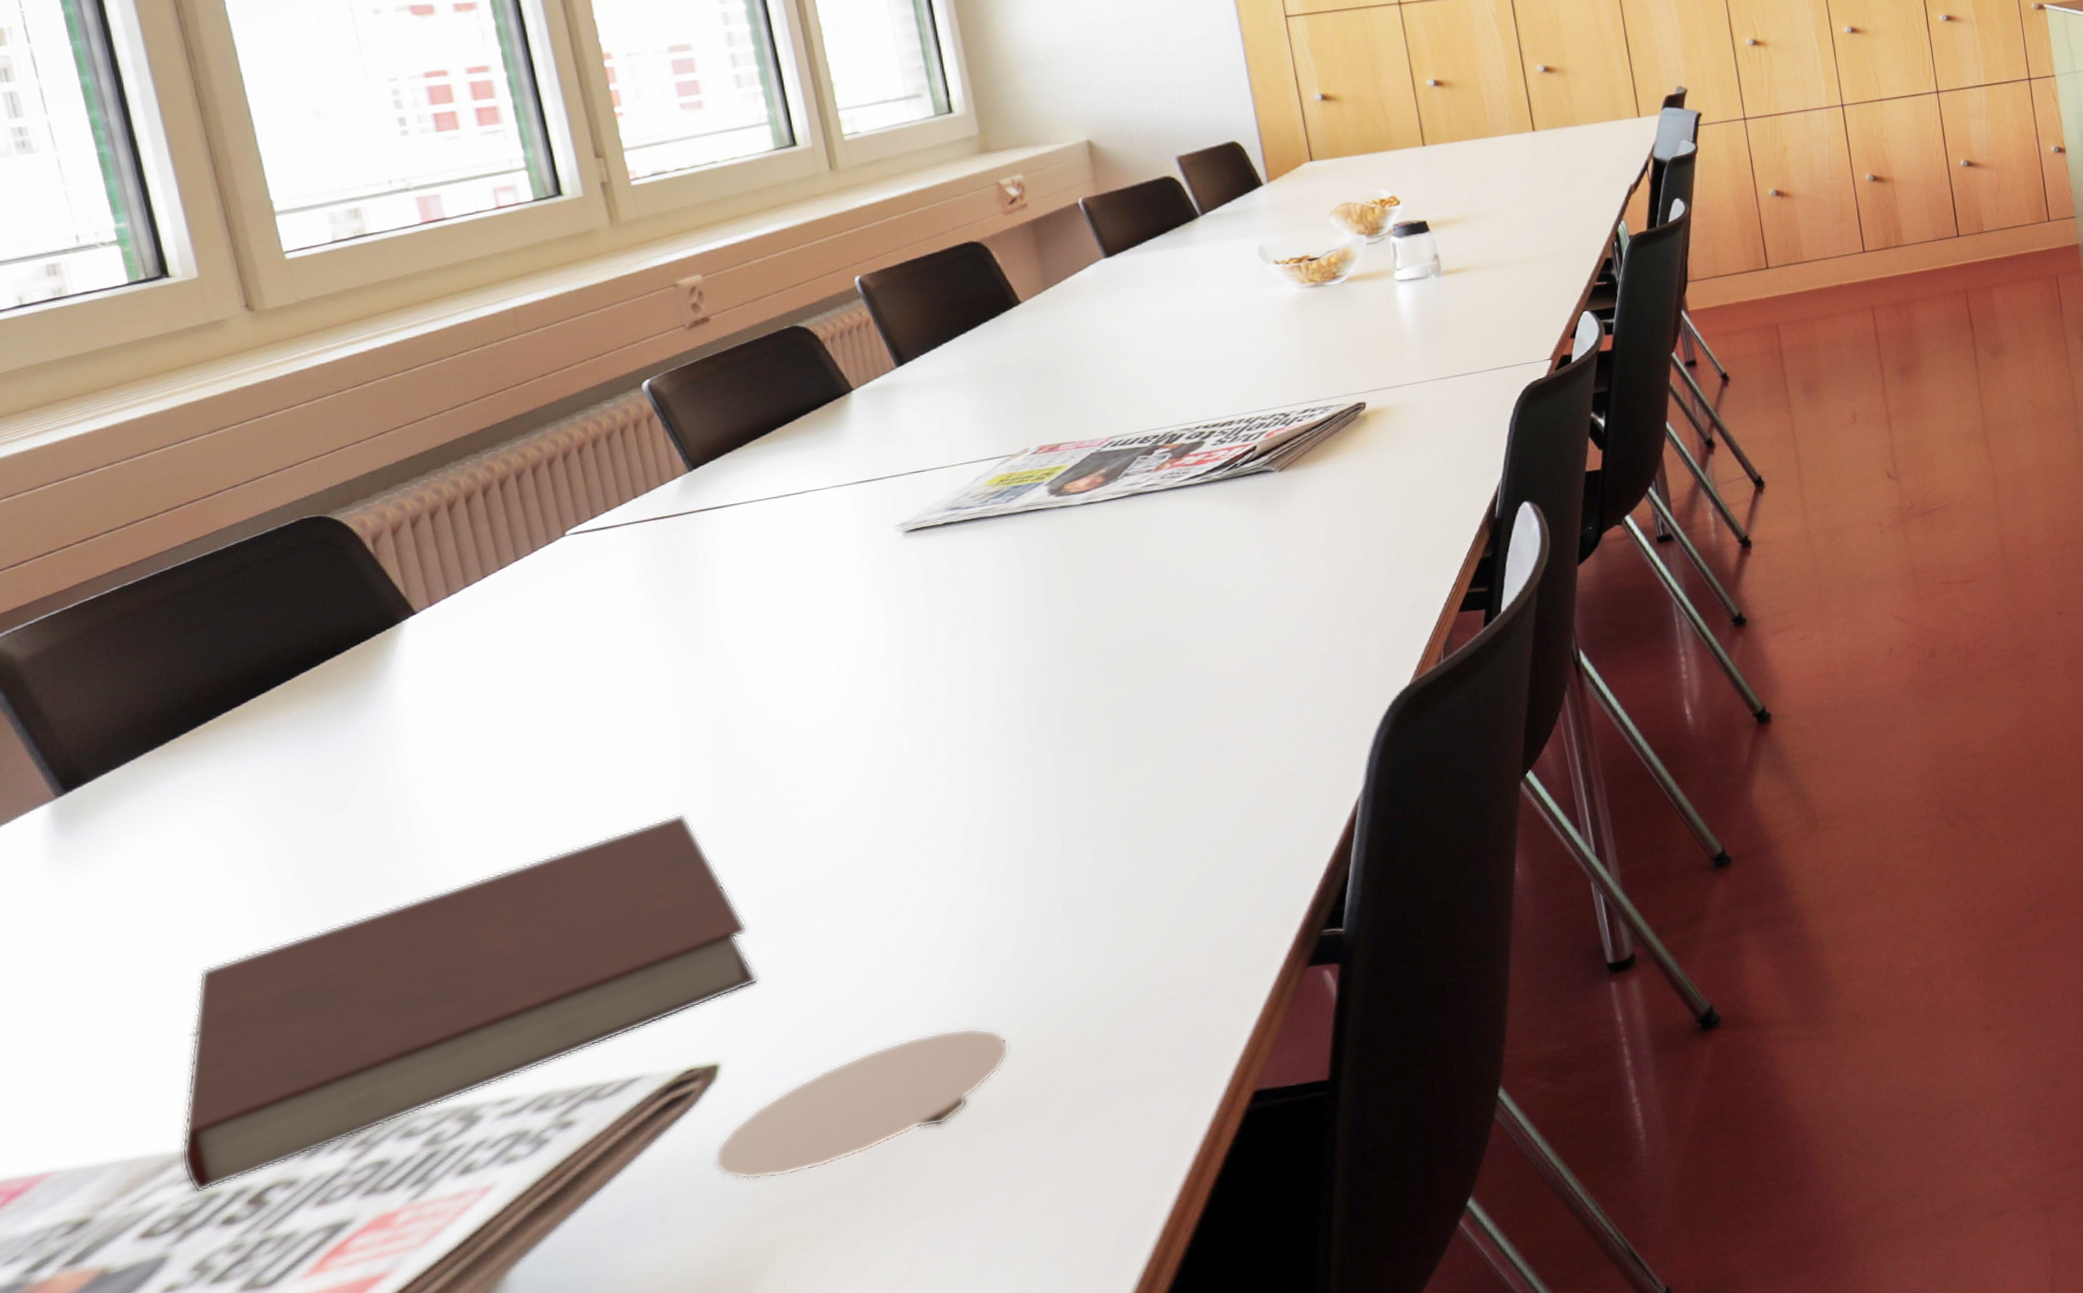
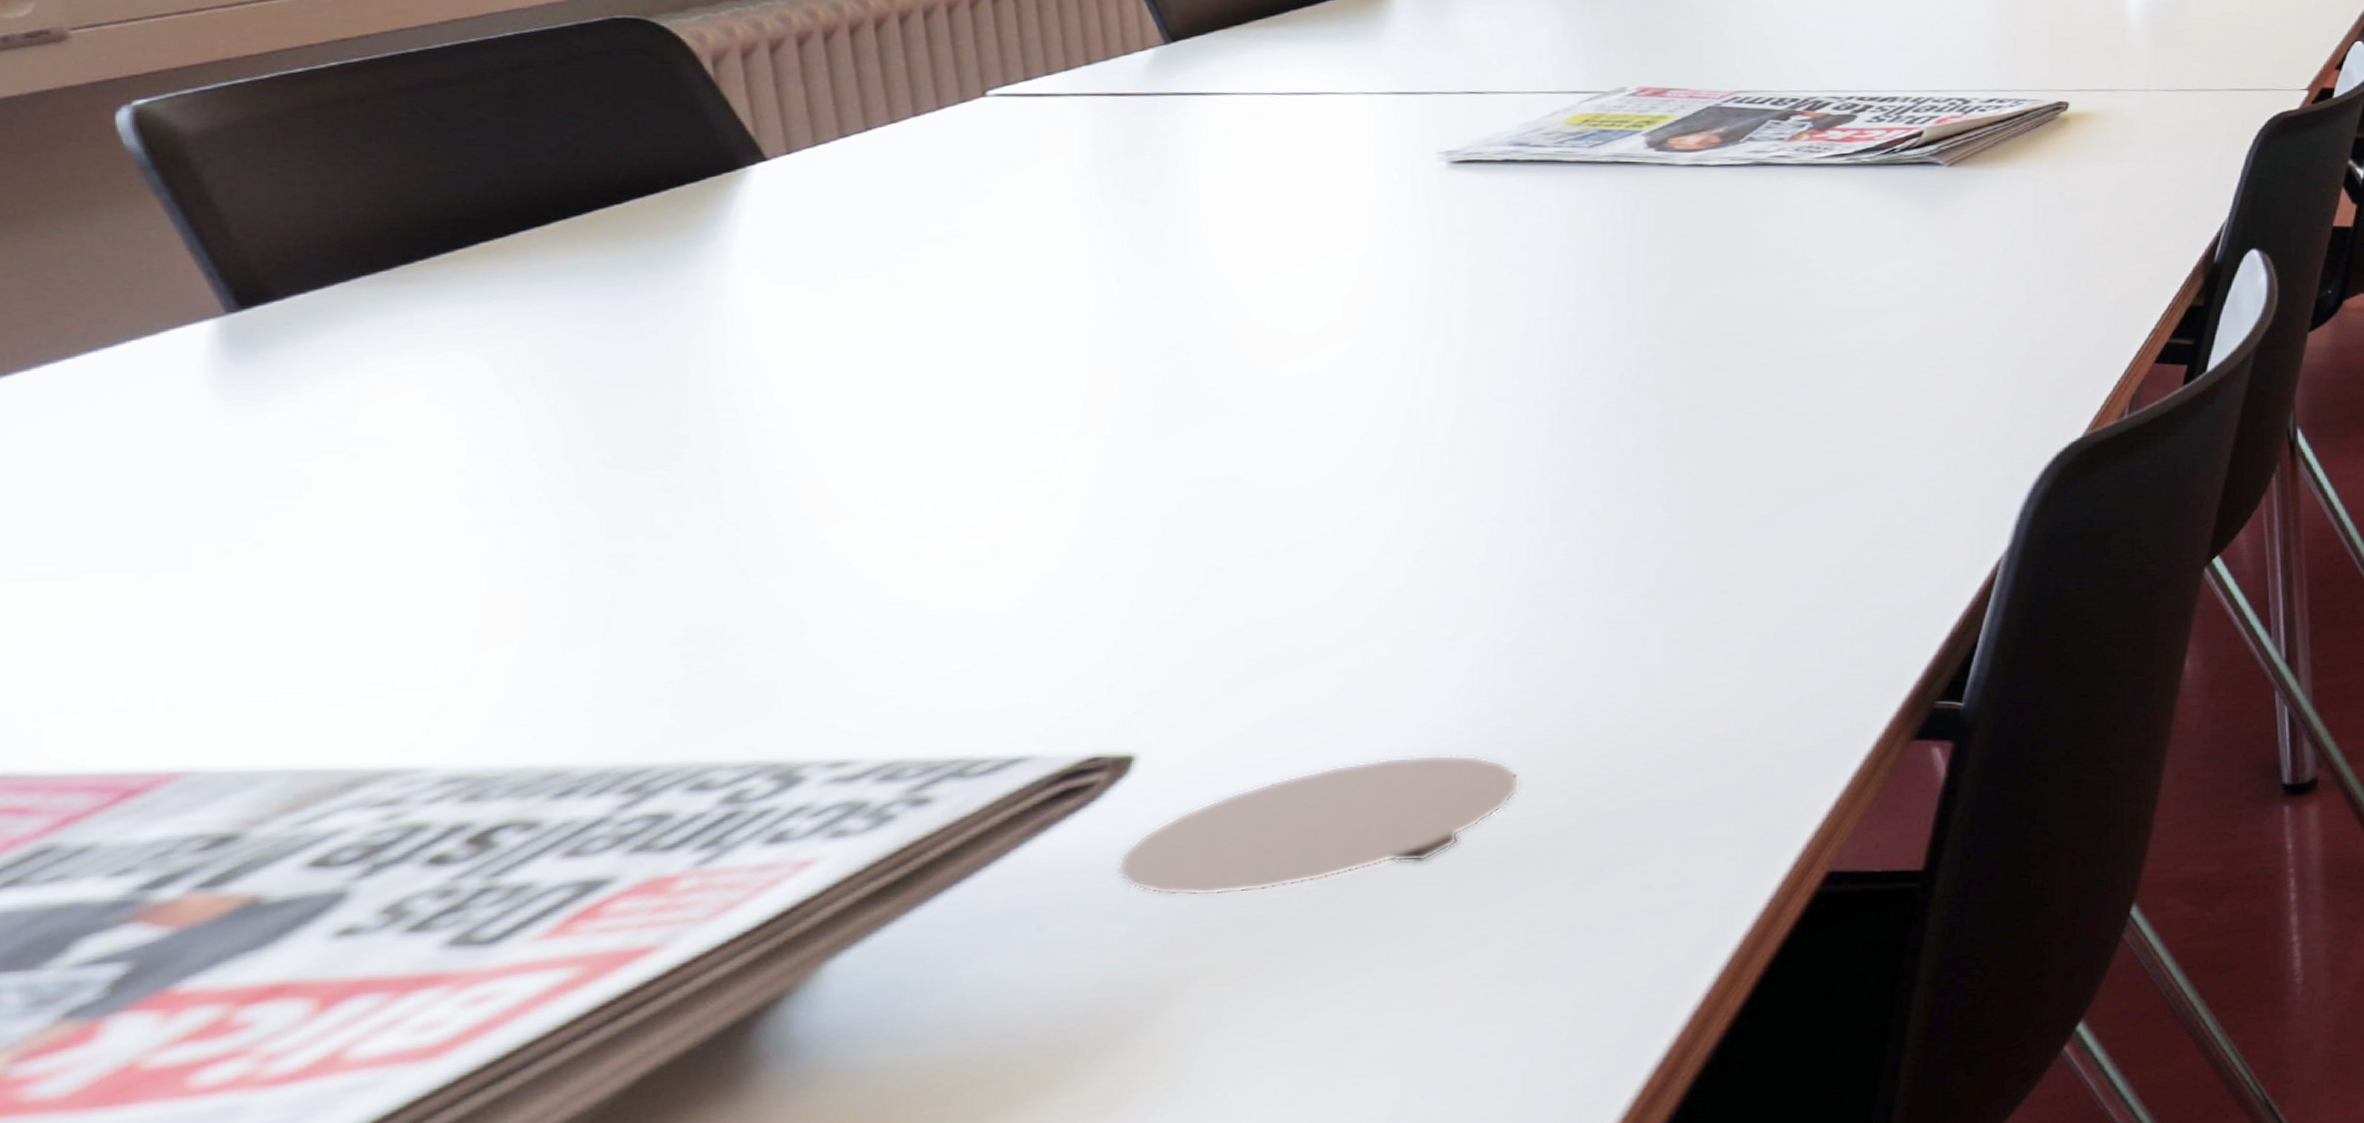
notebook: present [181,813,759,1192] -> none [376,454,1198,821]

